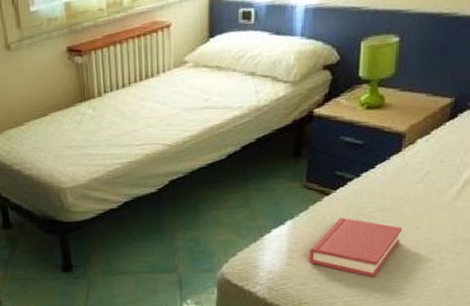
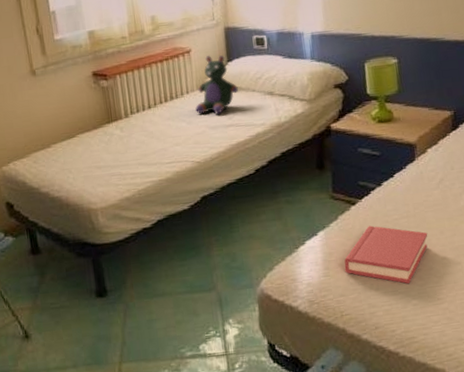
stuffed bear: none [171,30,218,95] -> present [195,55,238,114]

